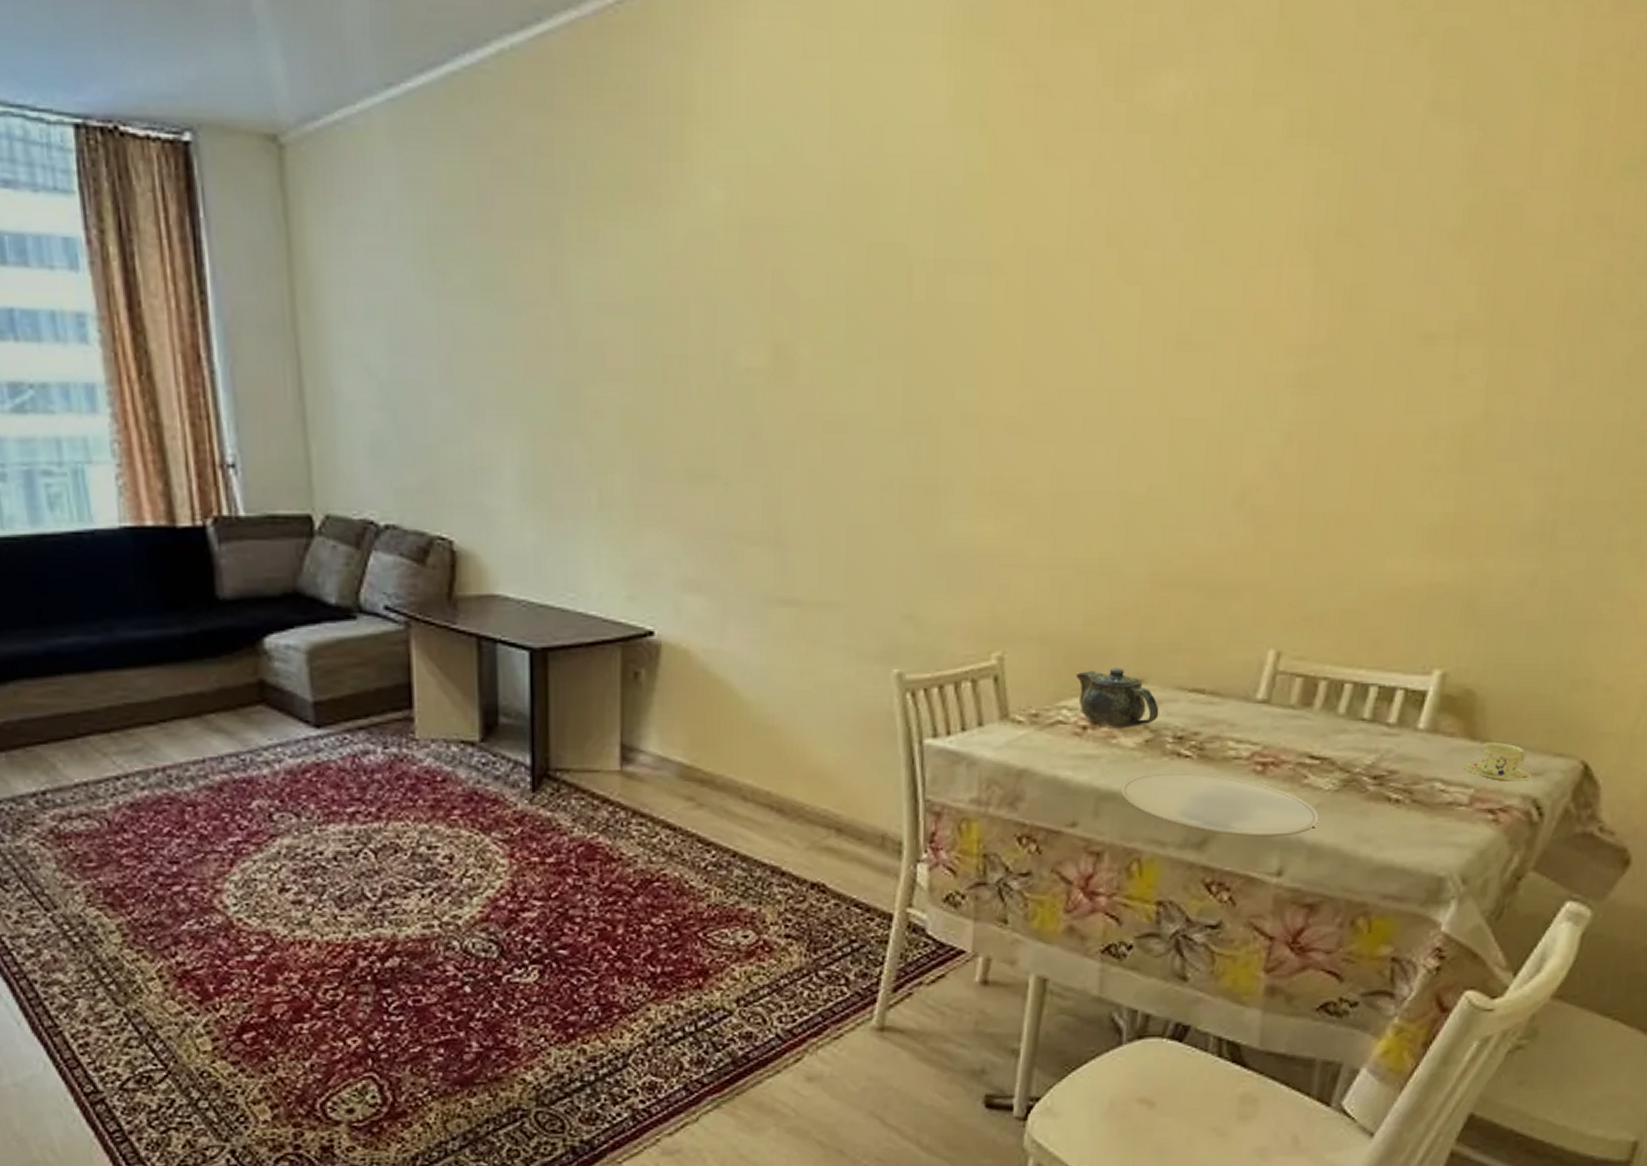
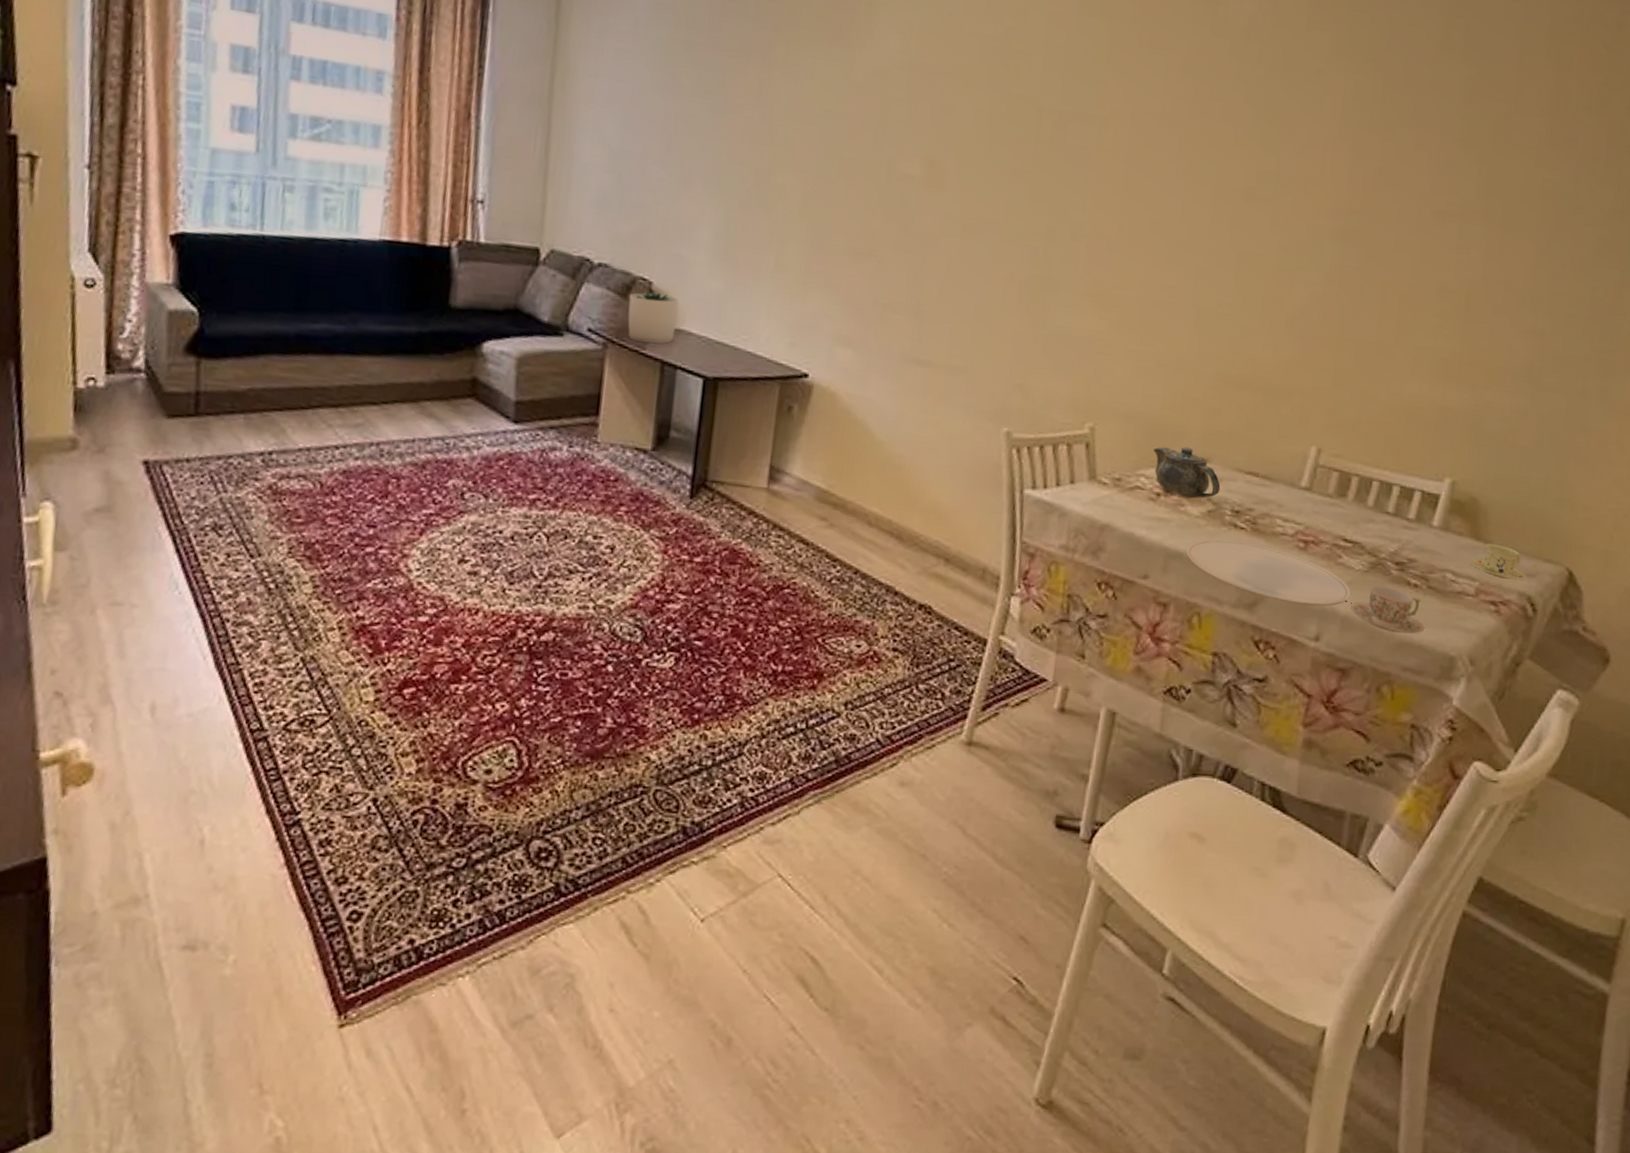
planter: none [429,552,489,616] -> present [627,291,679,344]
teacup: none [1318,805,1408,858] -> present [1350,585,1425,635]

